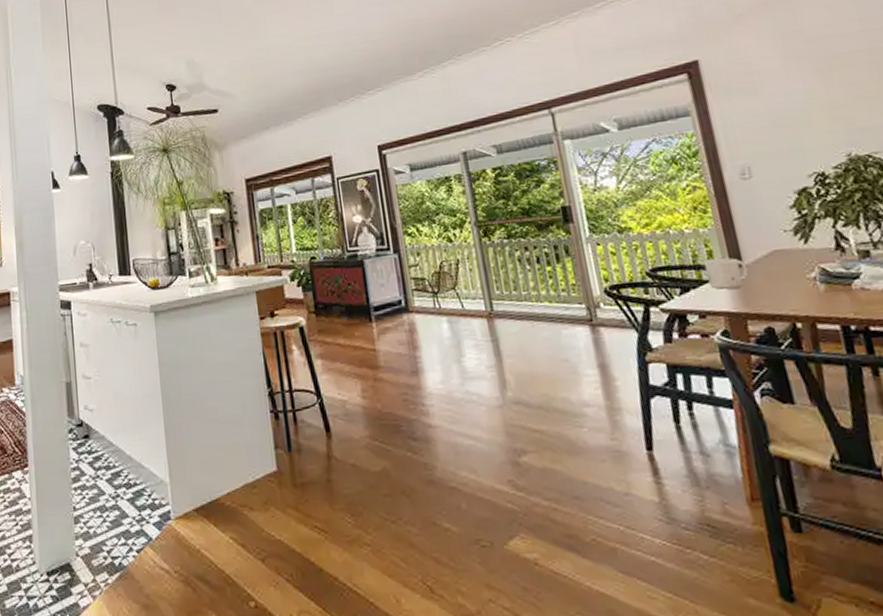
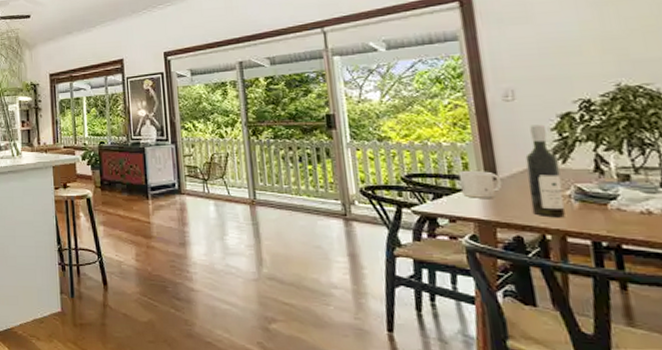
bottle: none [768,202,812,304] -> present [525,124,566,218]

